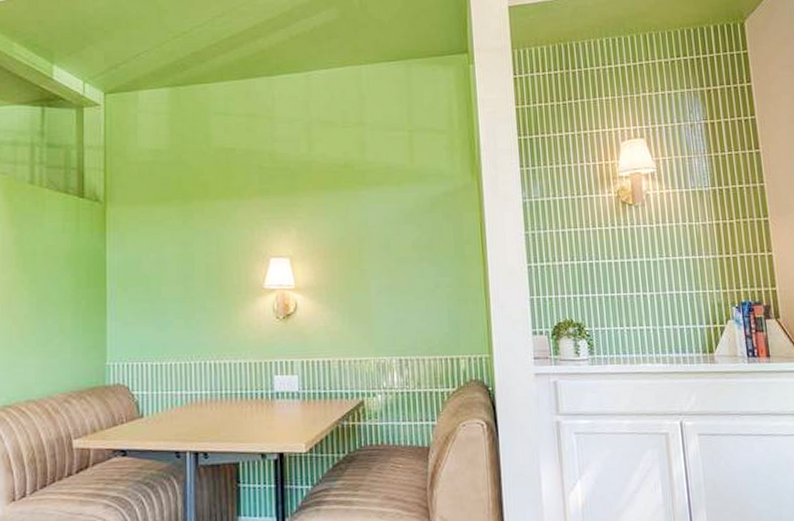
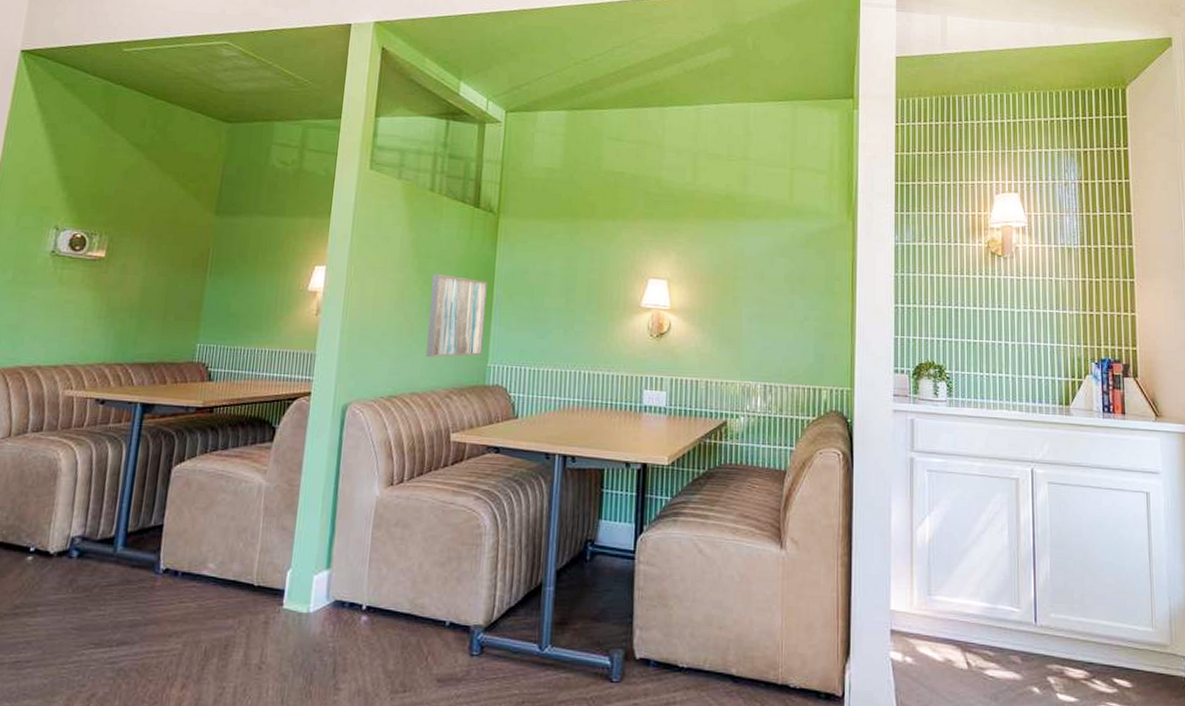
wall art: none [38,271,99,360] -> present [425,274,487,357]

